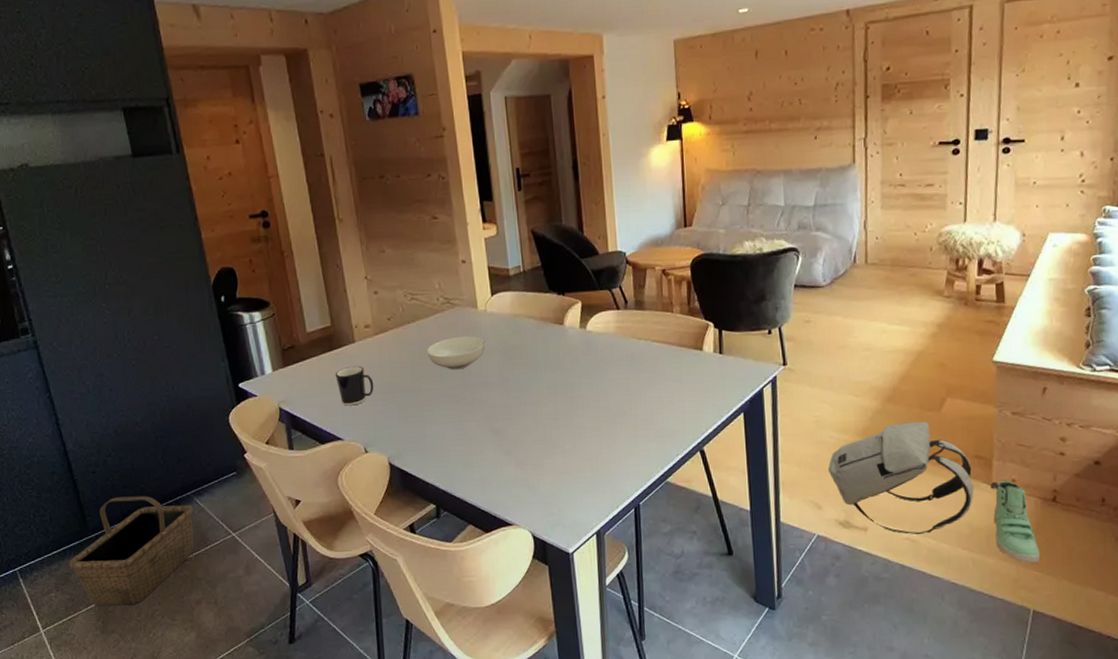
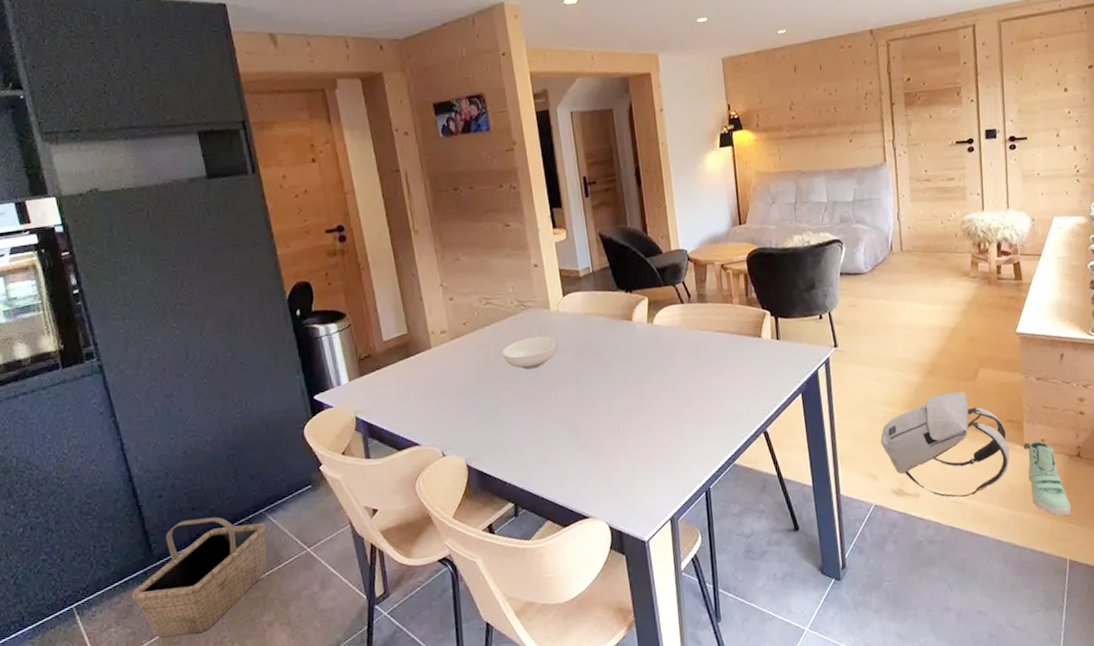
mug: present [335,365,374,406] -> none [411,370,451,411]

